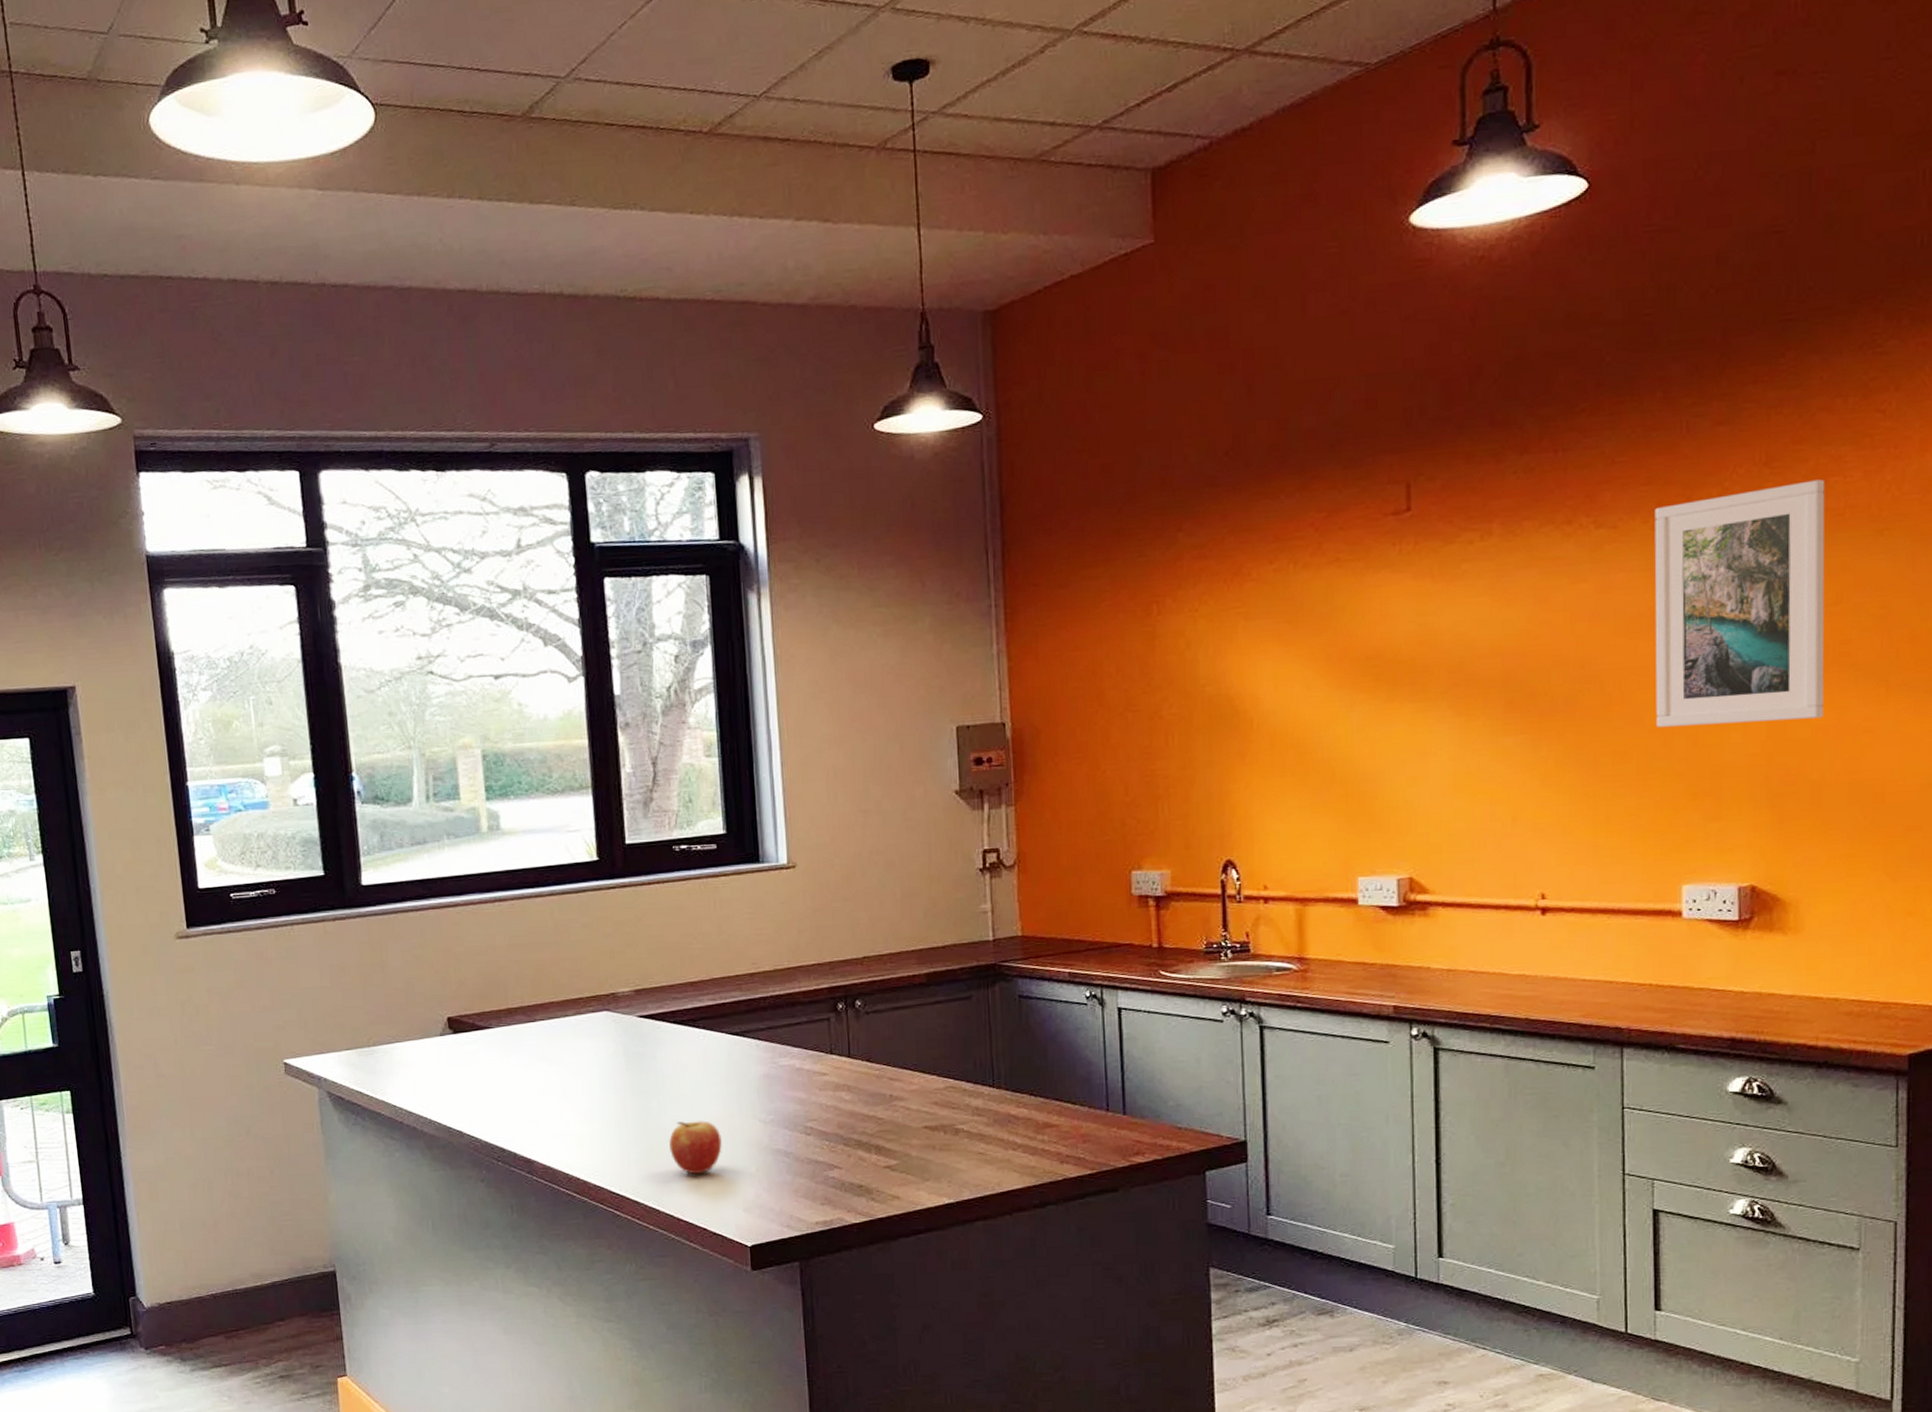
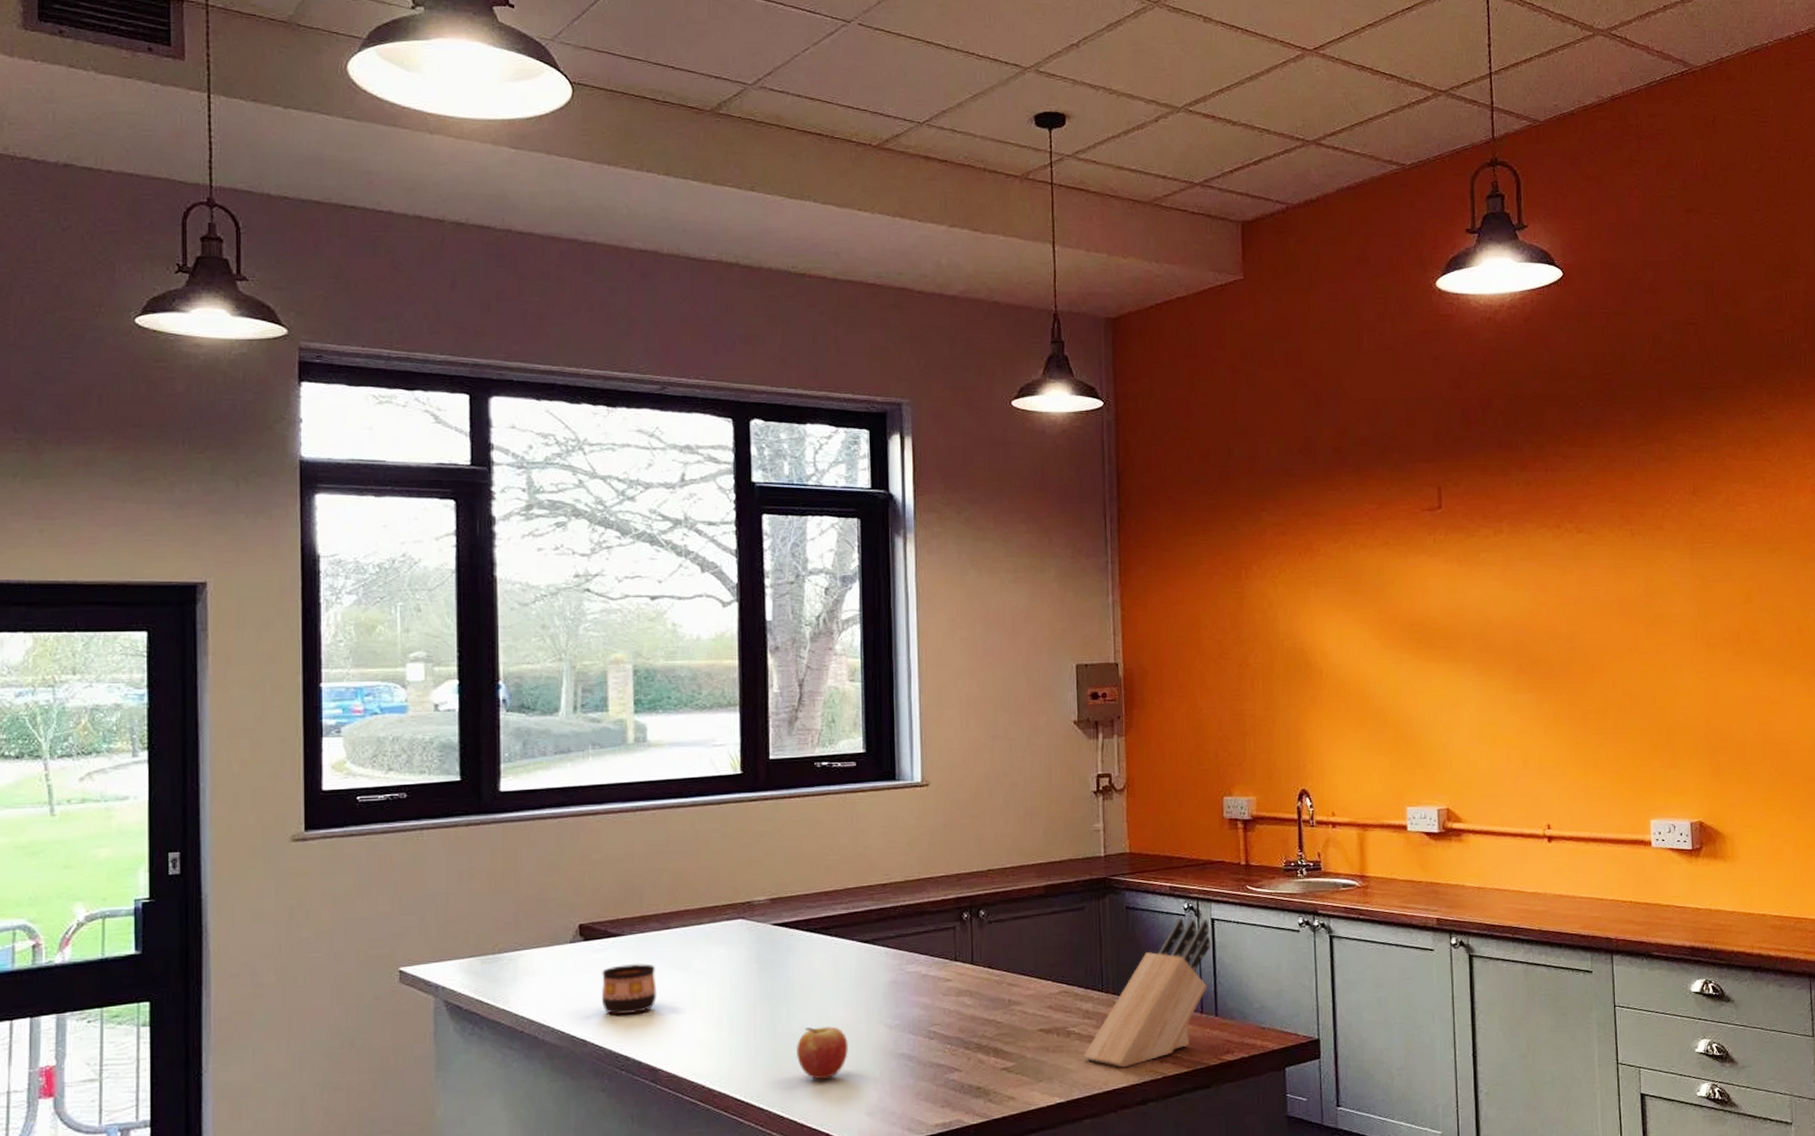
cup: none [473,1055,528,1107] -> present [602,963,657,1015]
knife block: none [973,1008,1118,1168] -> present [1083,918,1211,1068]
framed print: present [1654,479,1826,728] -> none [1618,508,1742,693]

